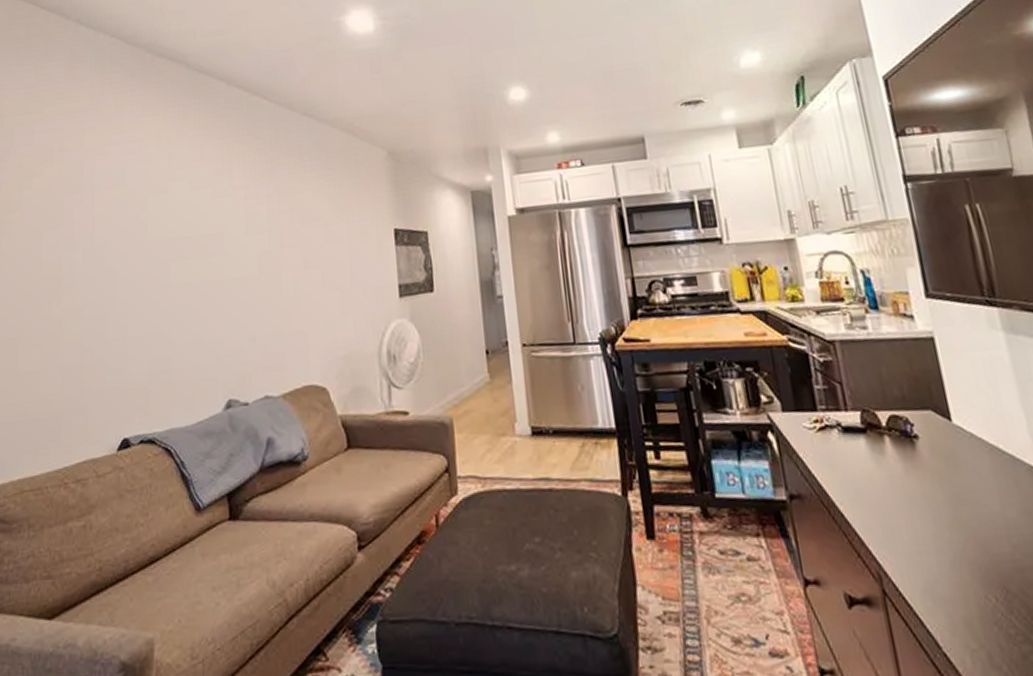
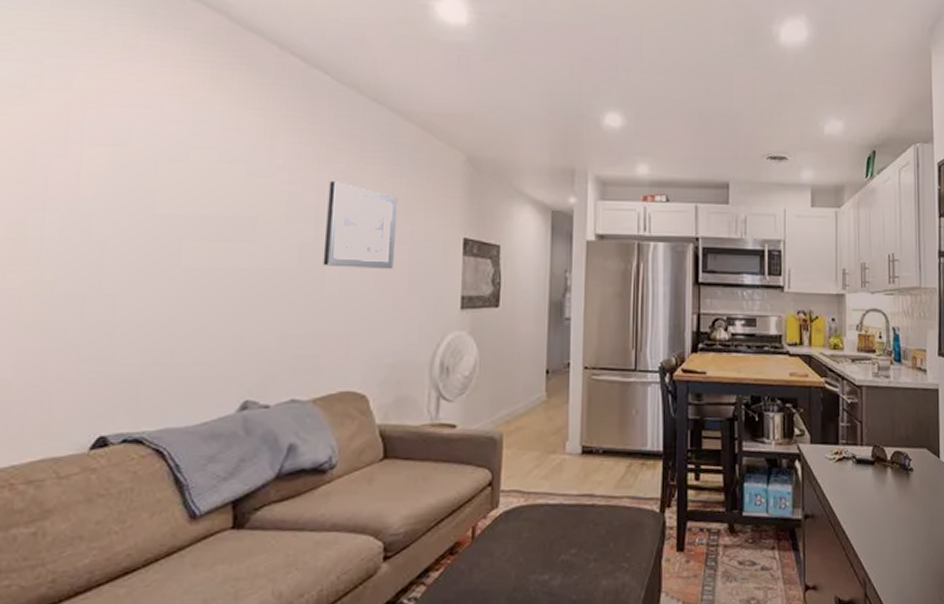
wall art: none [276,192,337,270] -> present [323,181,398,270]

